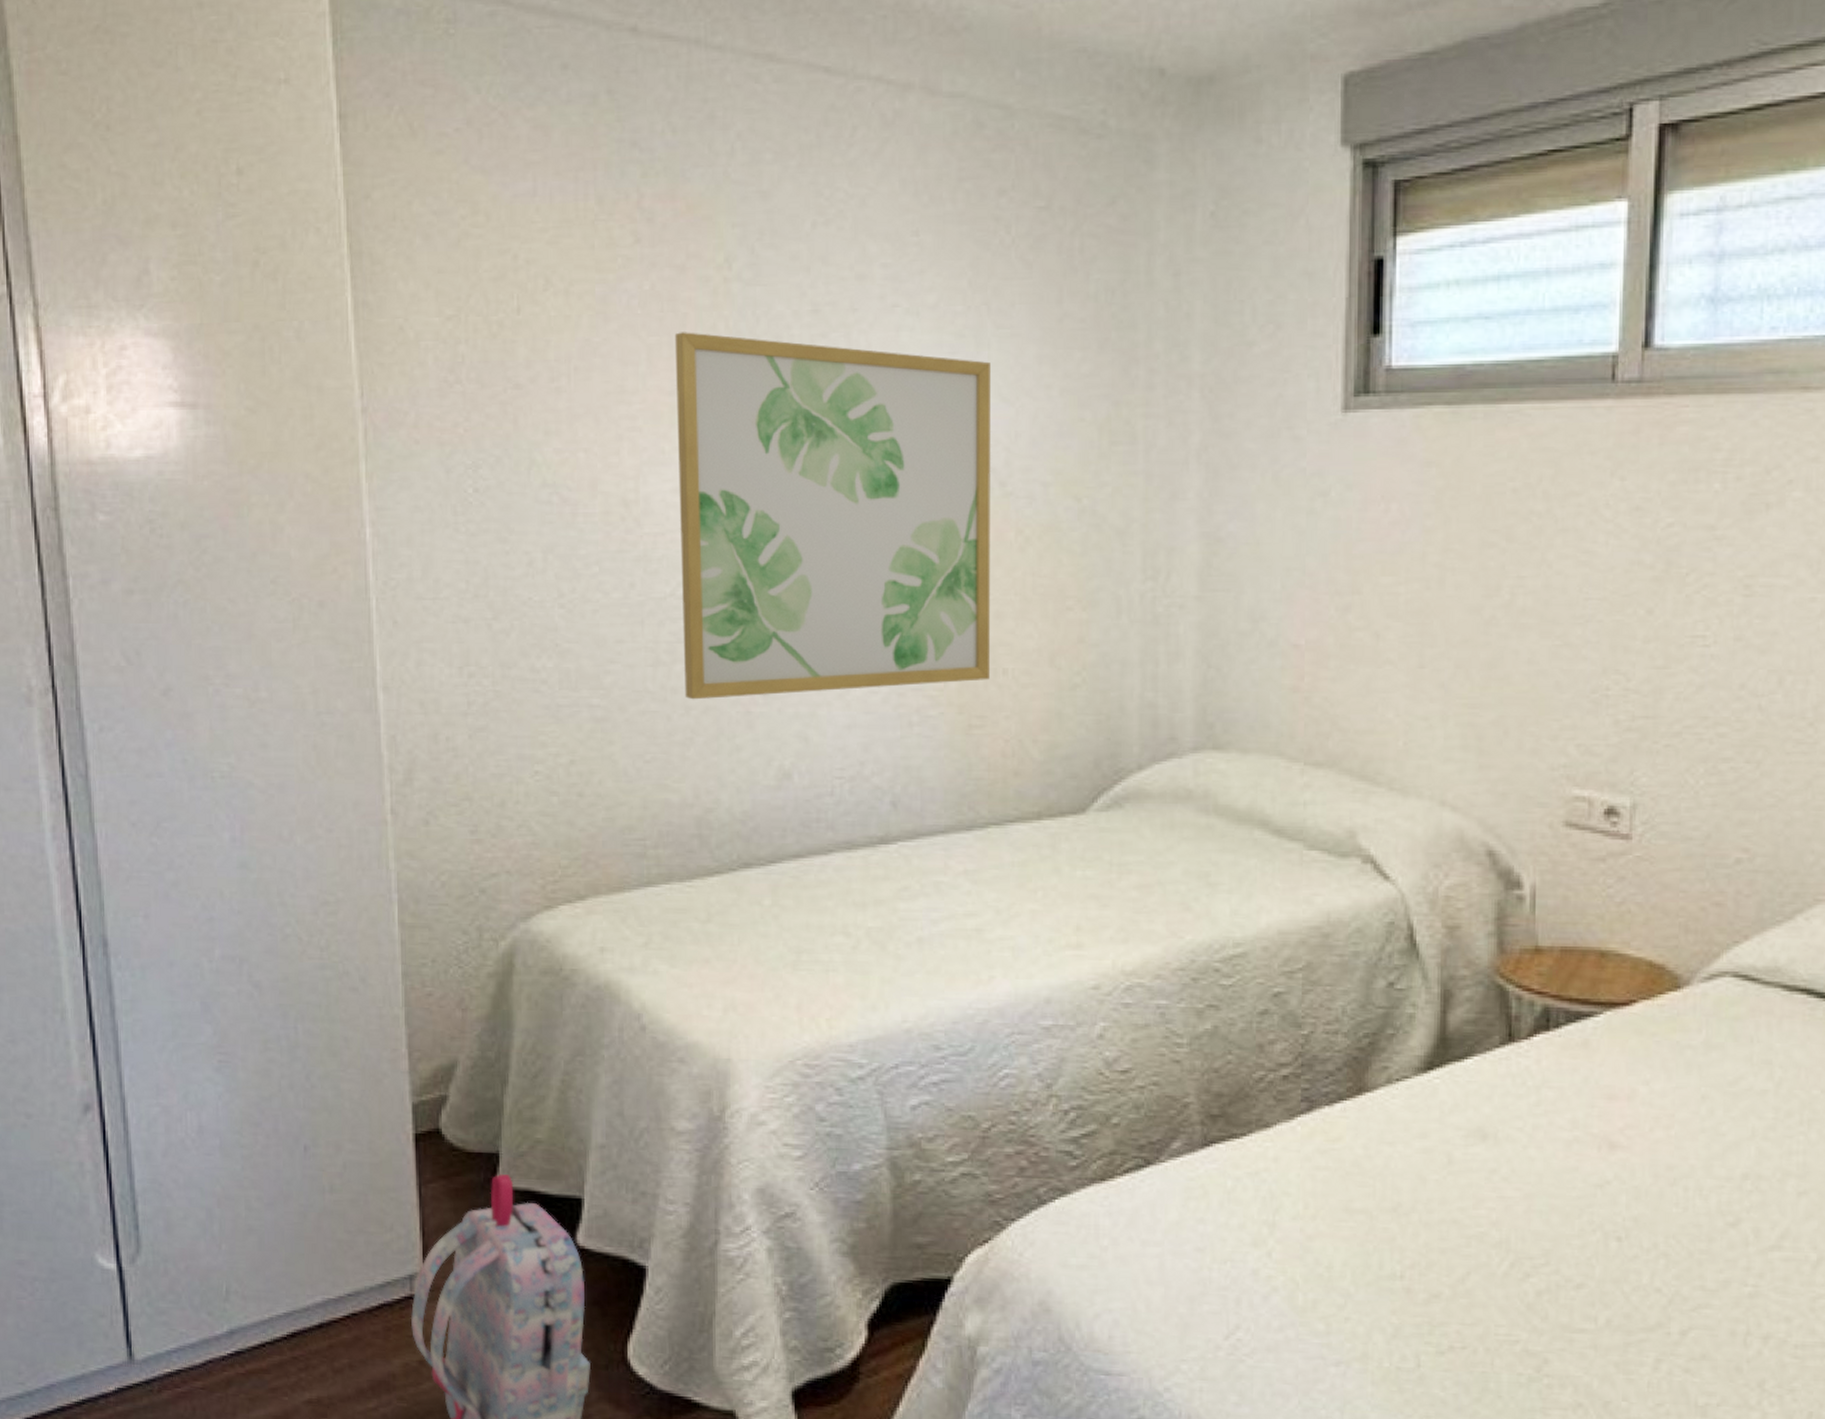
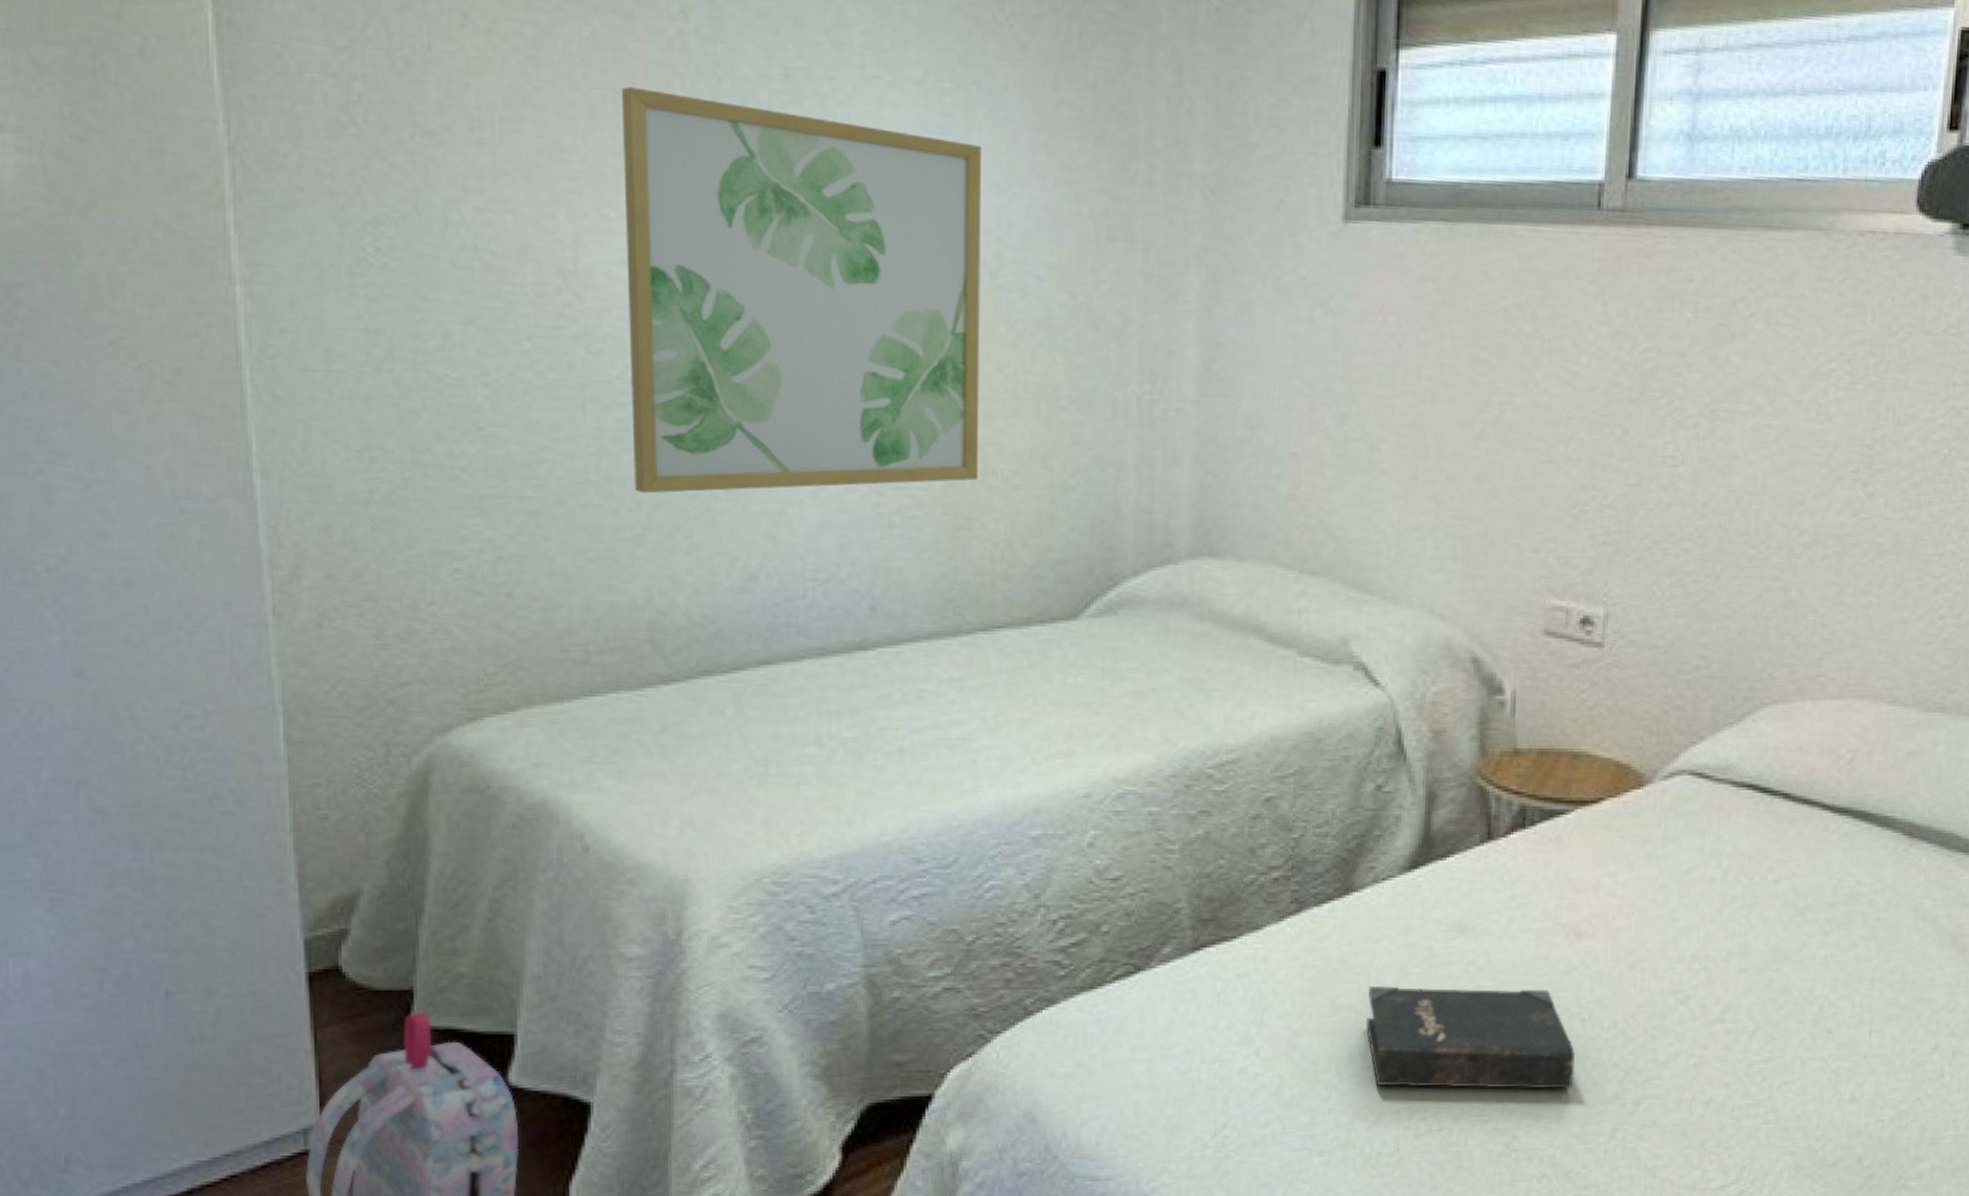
hardback book: none [1381,1191,1612,1314] -> present [1365,985,1576,1090]

